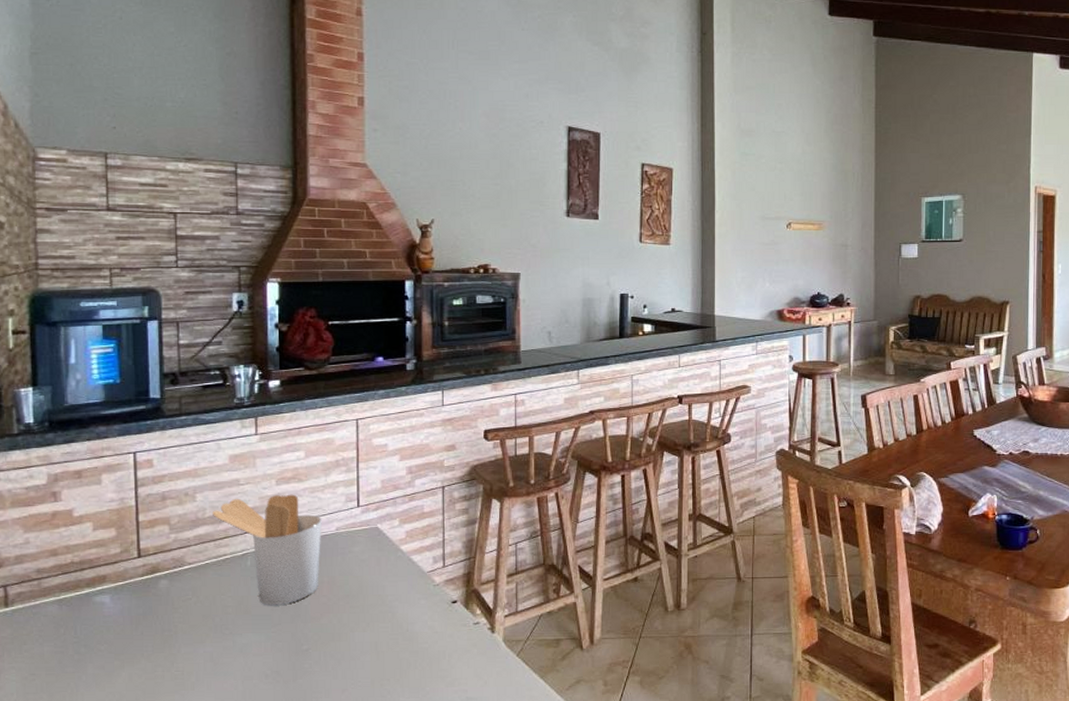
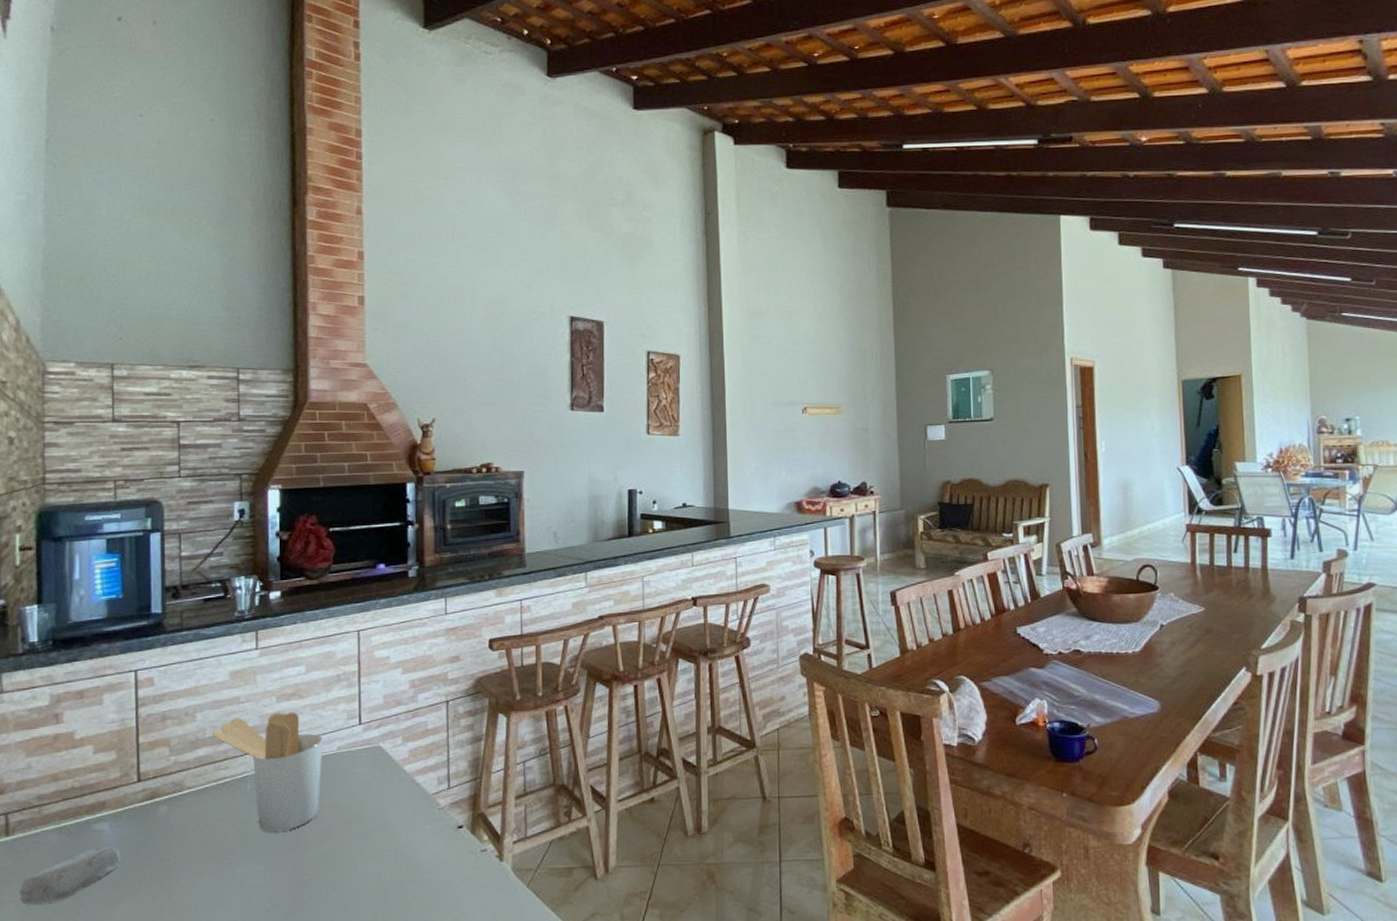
soap bar: none [20,617,122,670] -> present [19,846,121,904]

